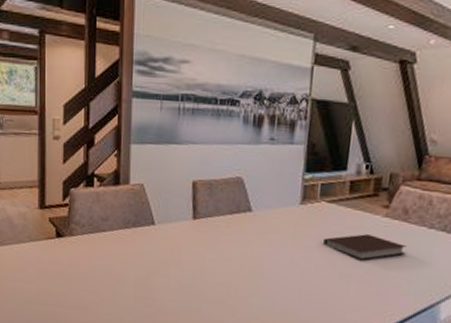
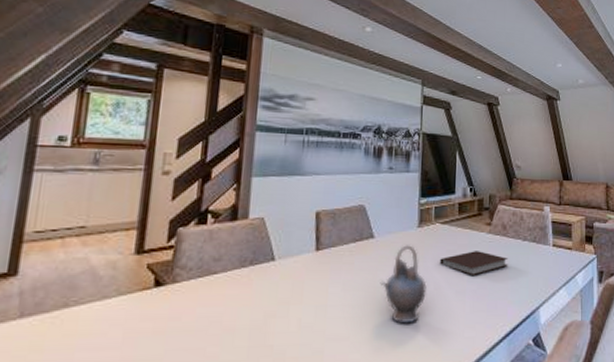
teapot: none [256,221,307,299] -> present [380,245,427,324]

